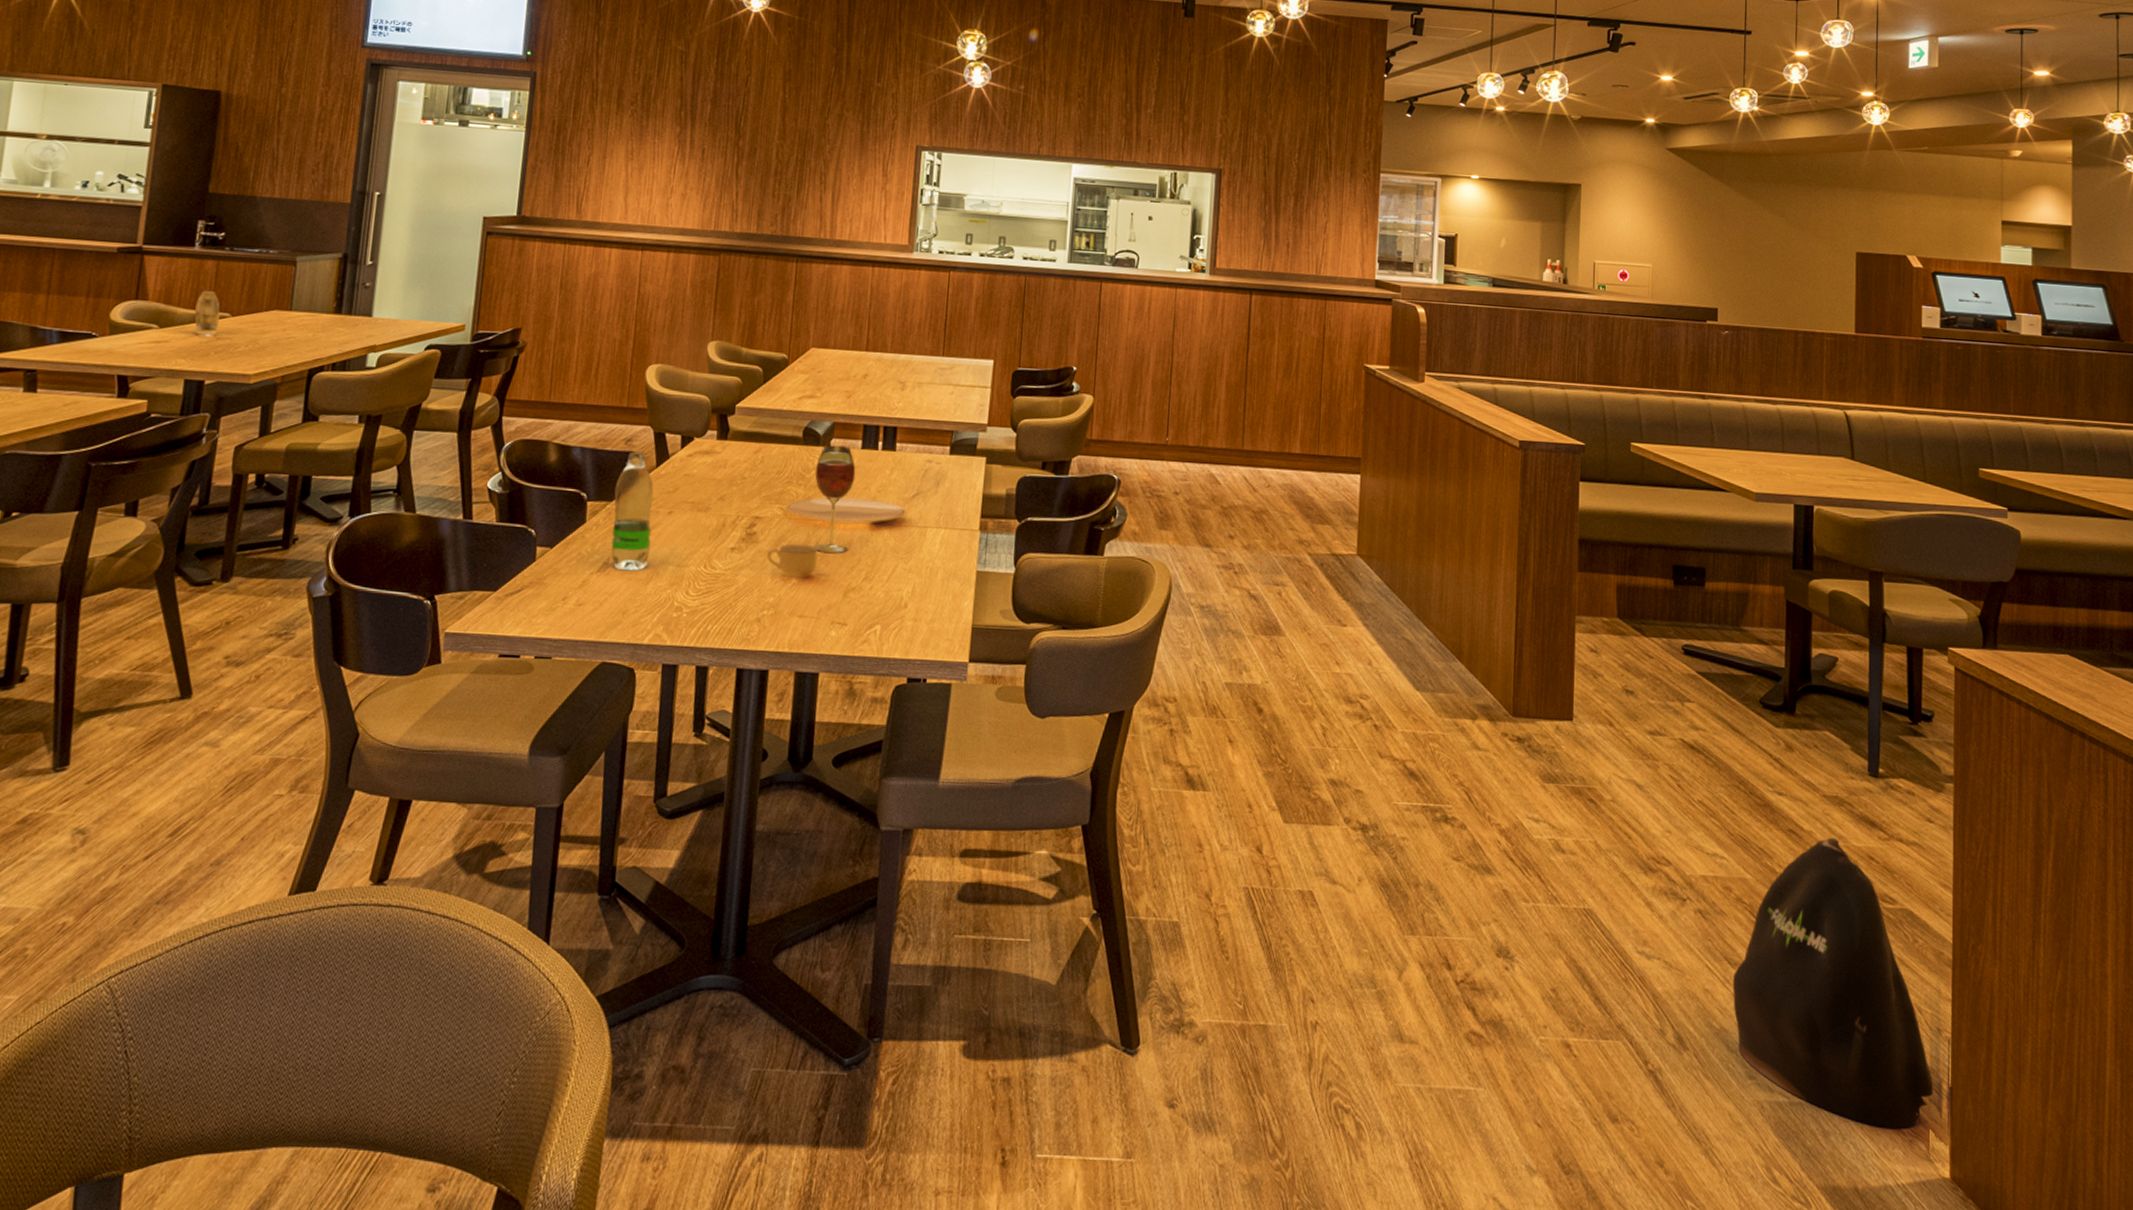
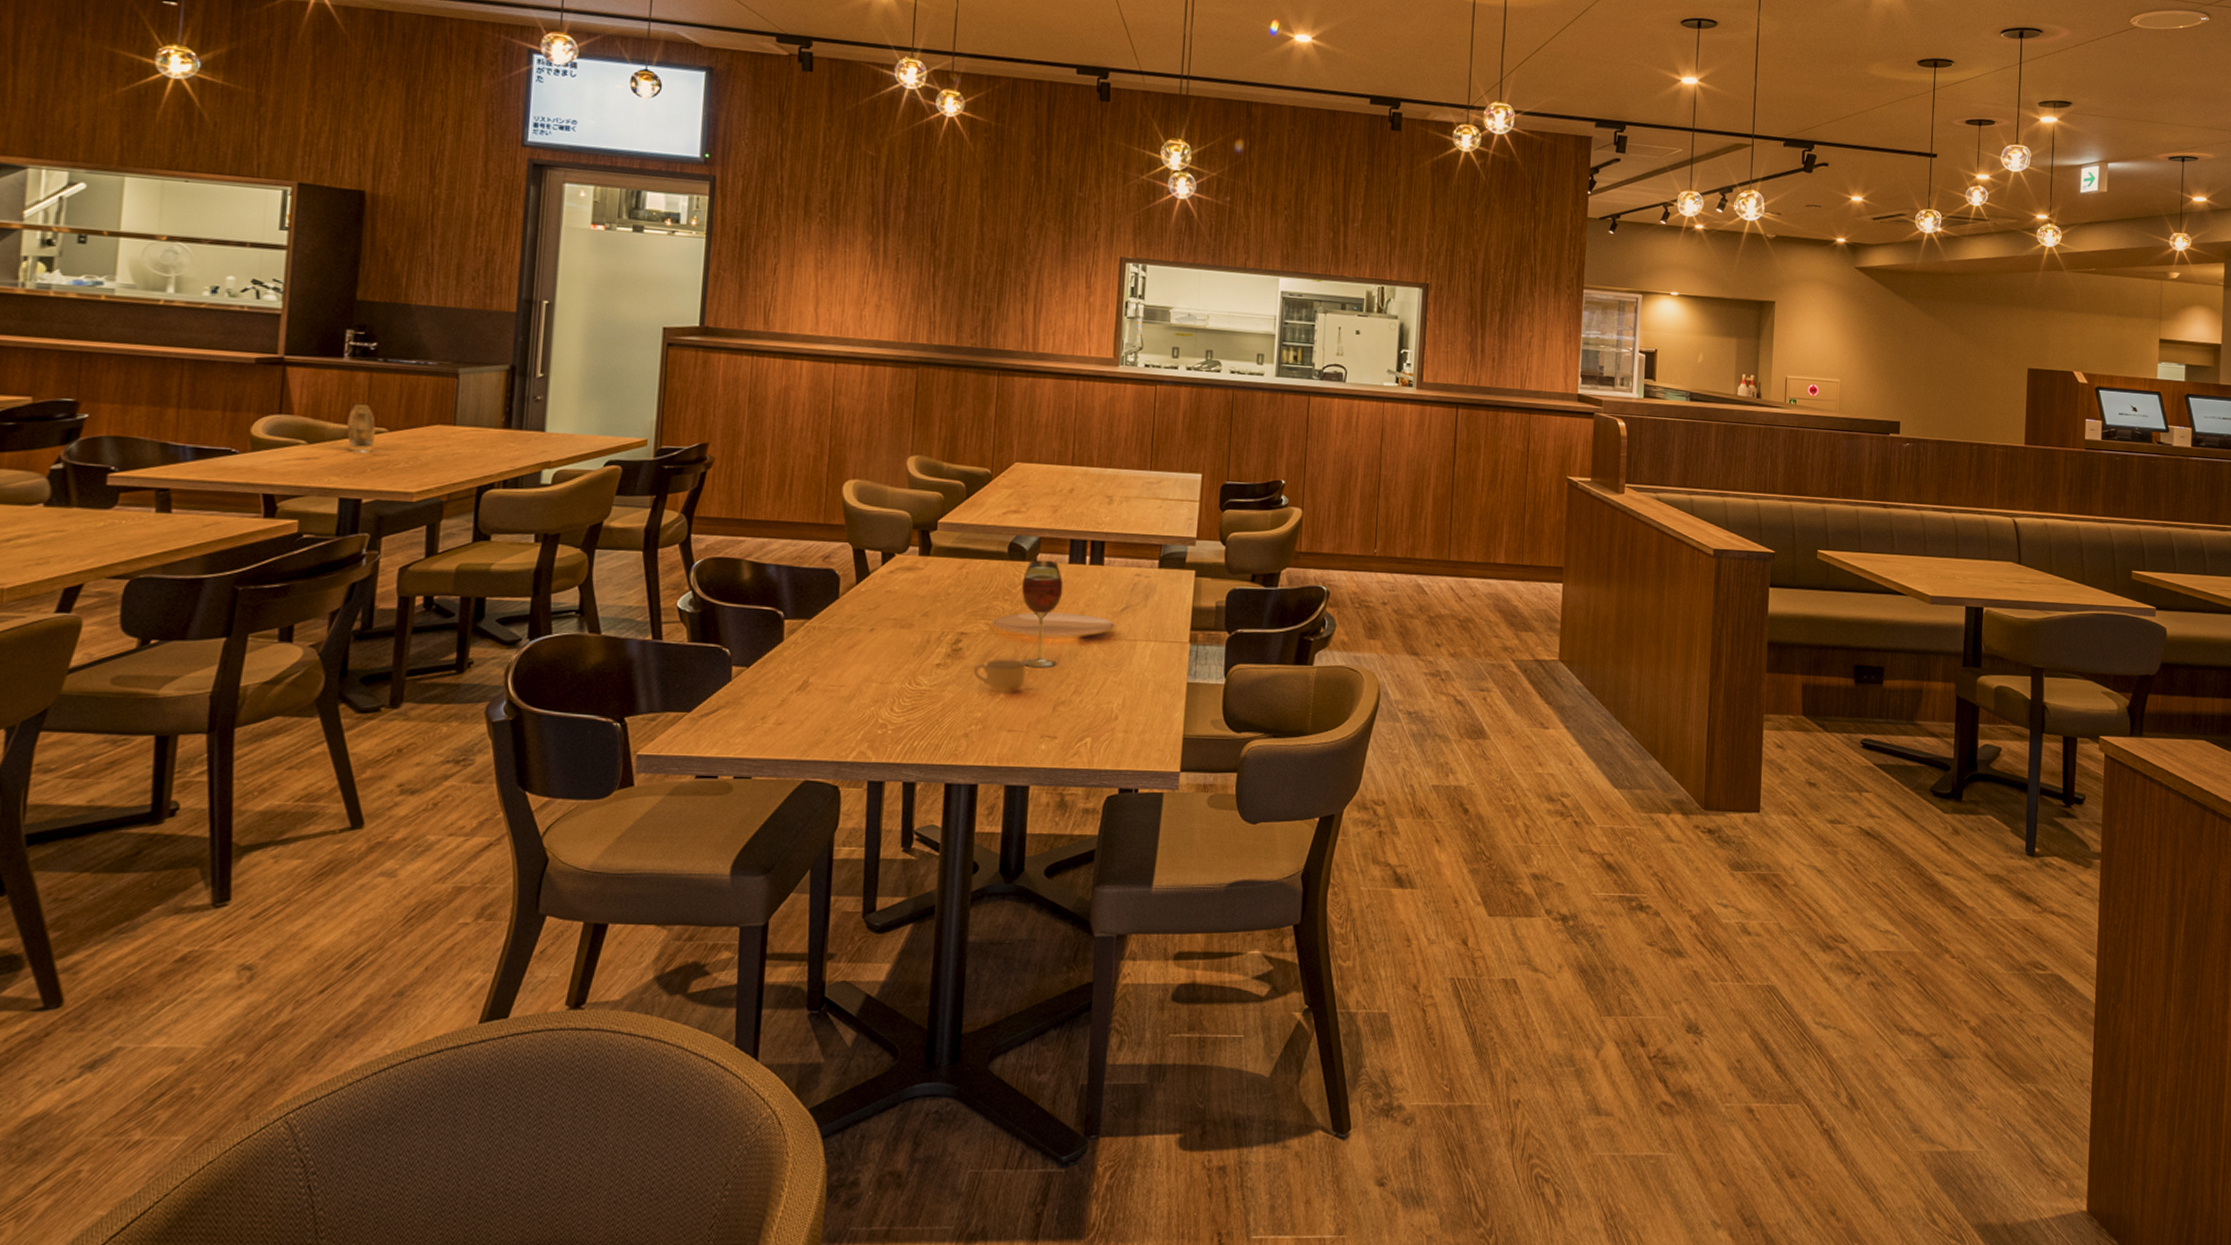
bottle: present [611,451,654,571] -> none [811,568,855,689]
backpack: present [1732,837,1934,1129] -> none [1900,912,2075,1170]

